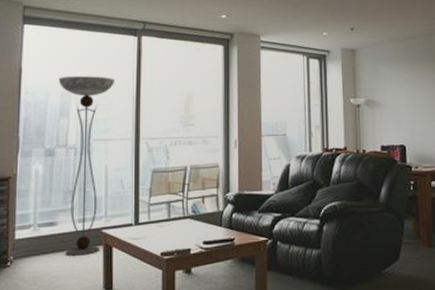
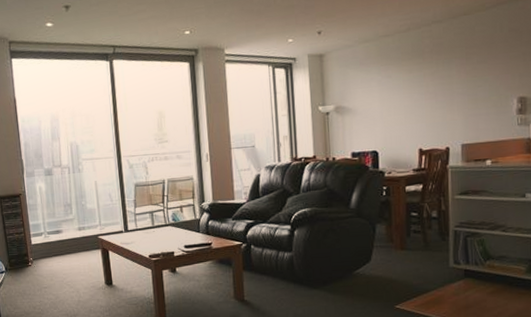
floor lamp: present [58,76,114,256] -> none [46,101,98,258]

